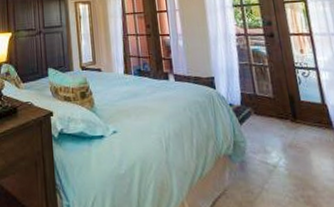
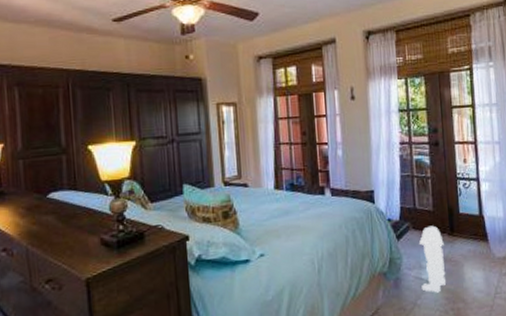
boots: none [262,111,293,179] -> present [419,225,446,293]

